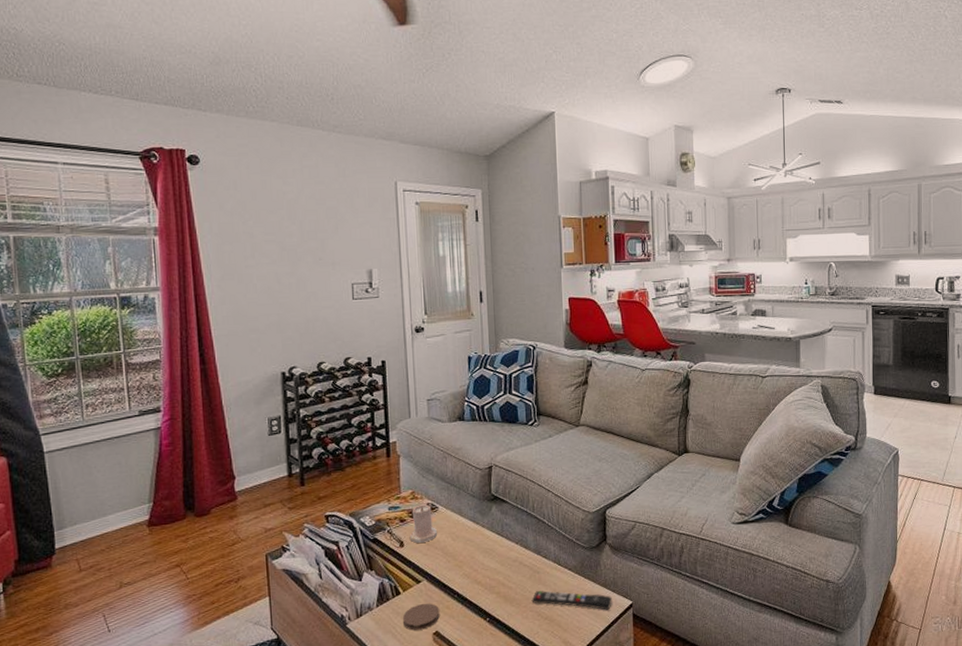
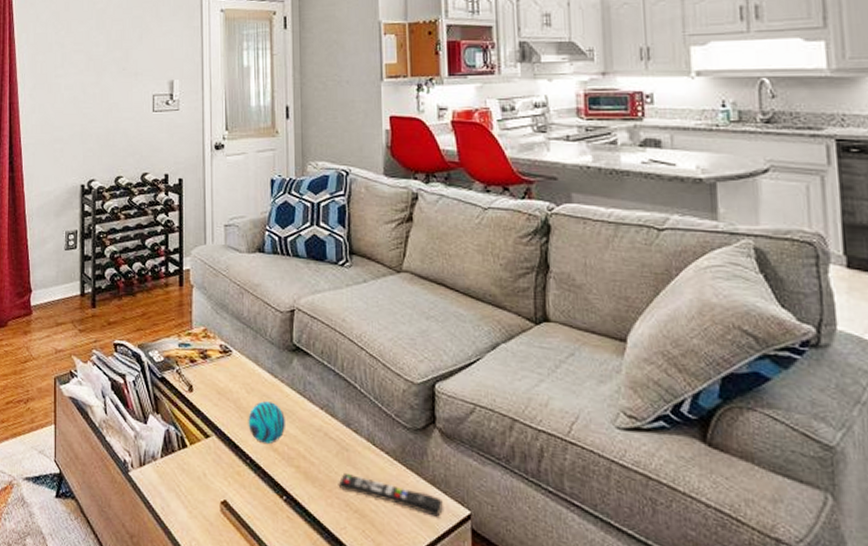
coaster: present [403,603,440,631] -> none [189,463,229,495]
candle: present [409,504,438,543] -> none [199,345,231,390]
decorative ball: none [454,544,487,580] -> present [248,401,285,445]

